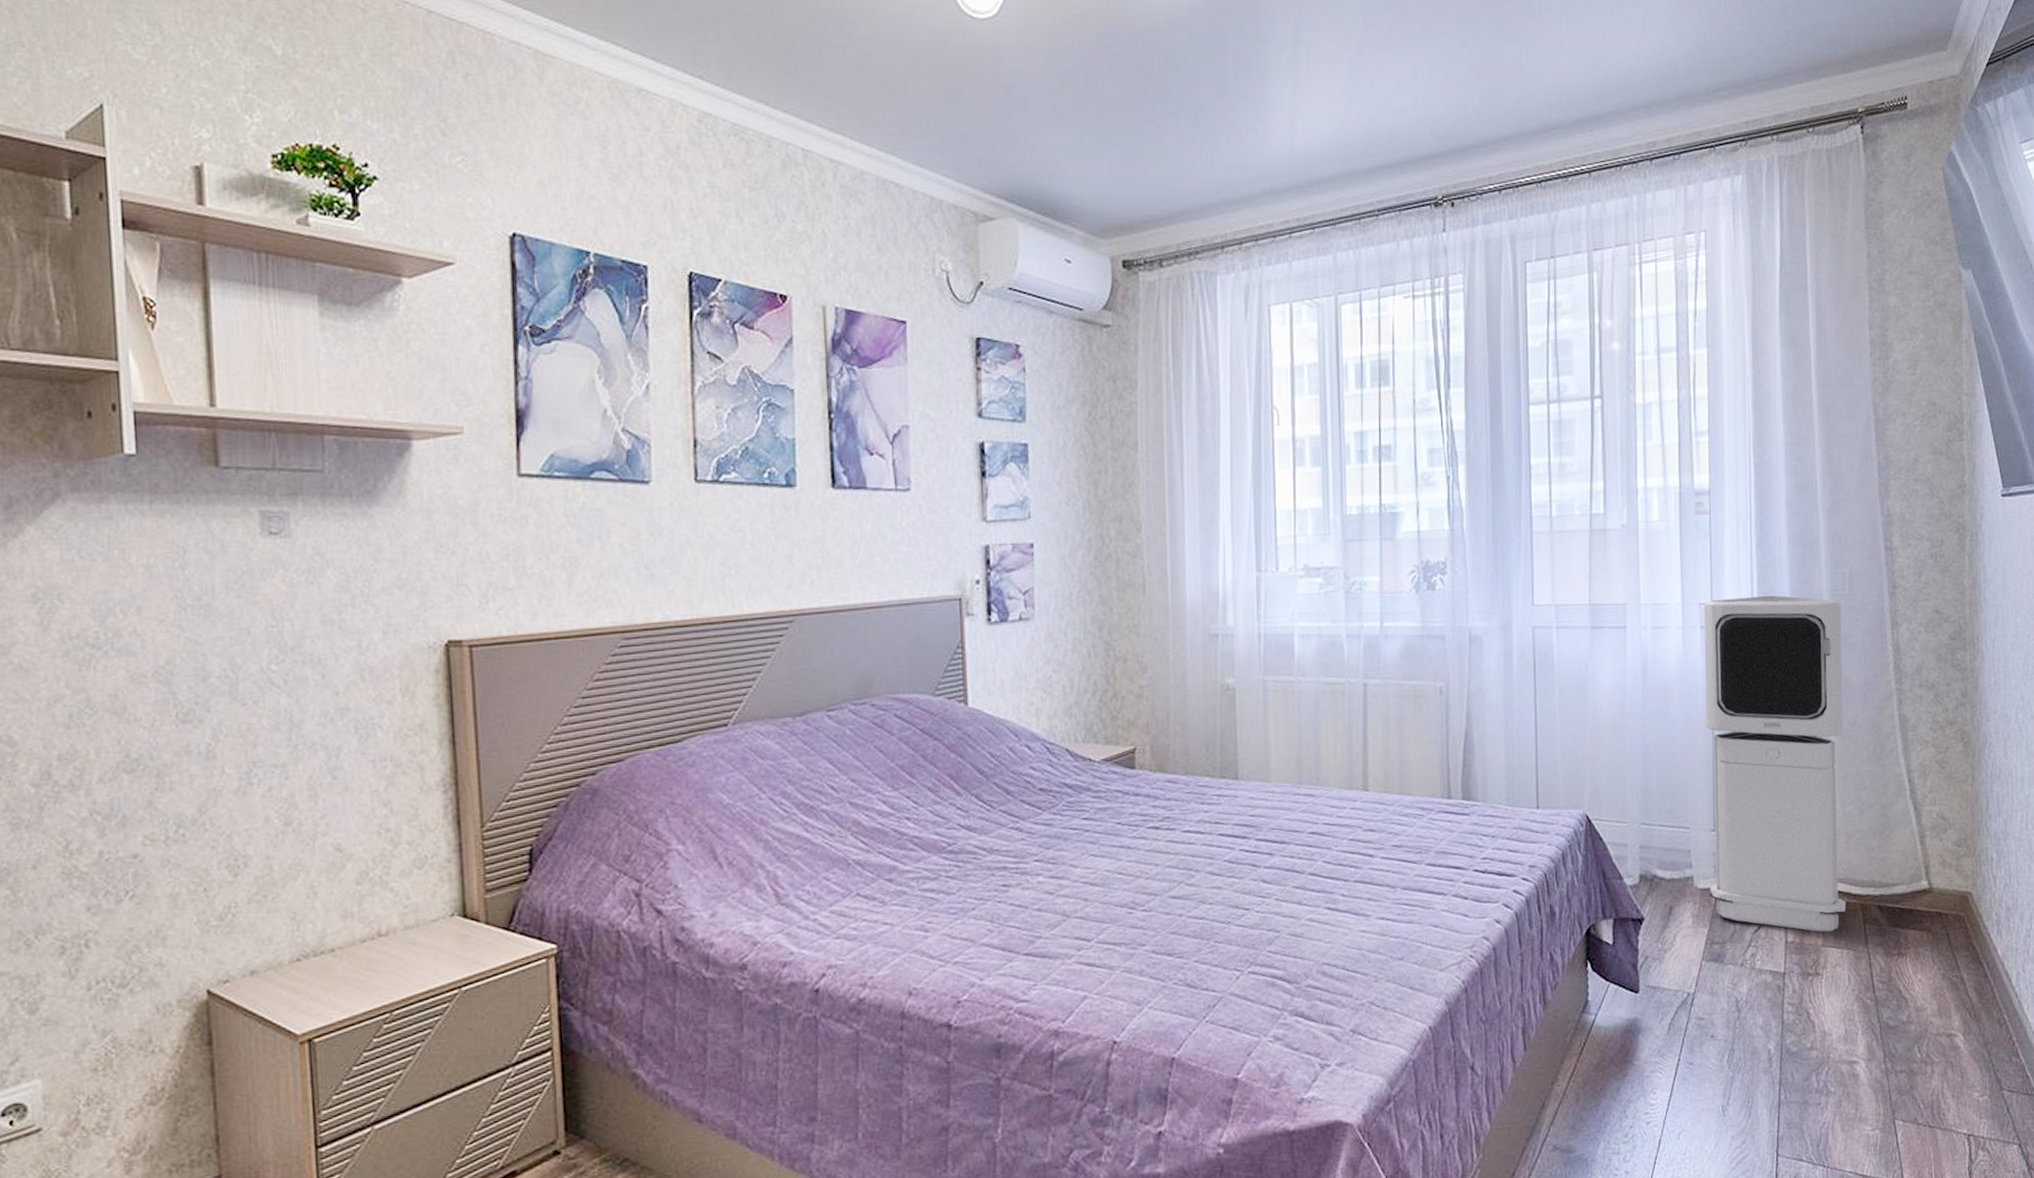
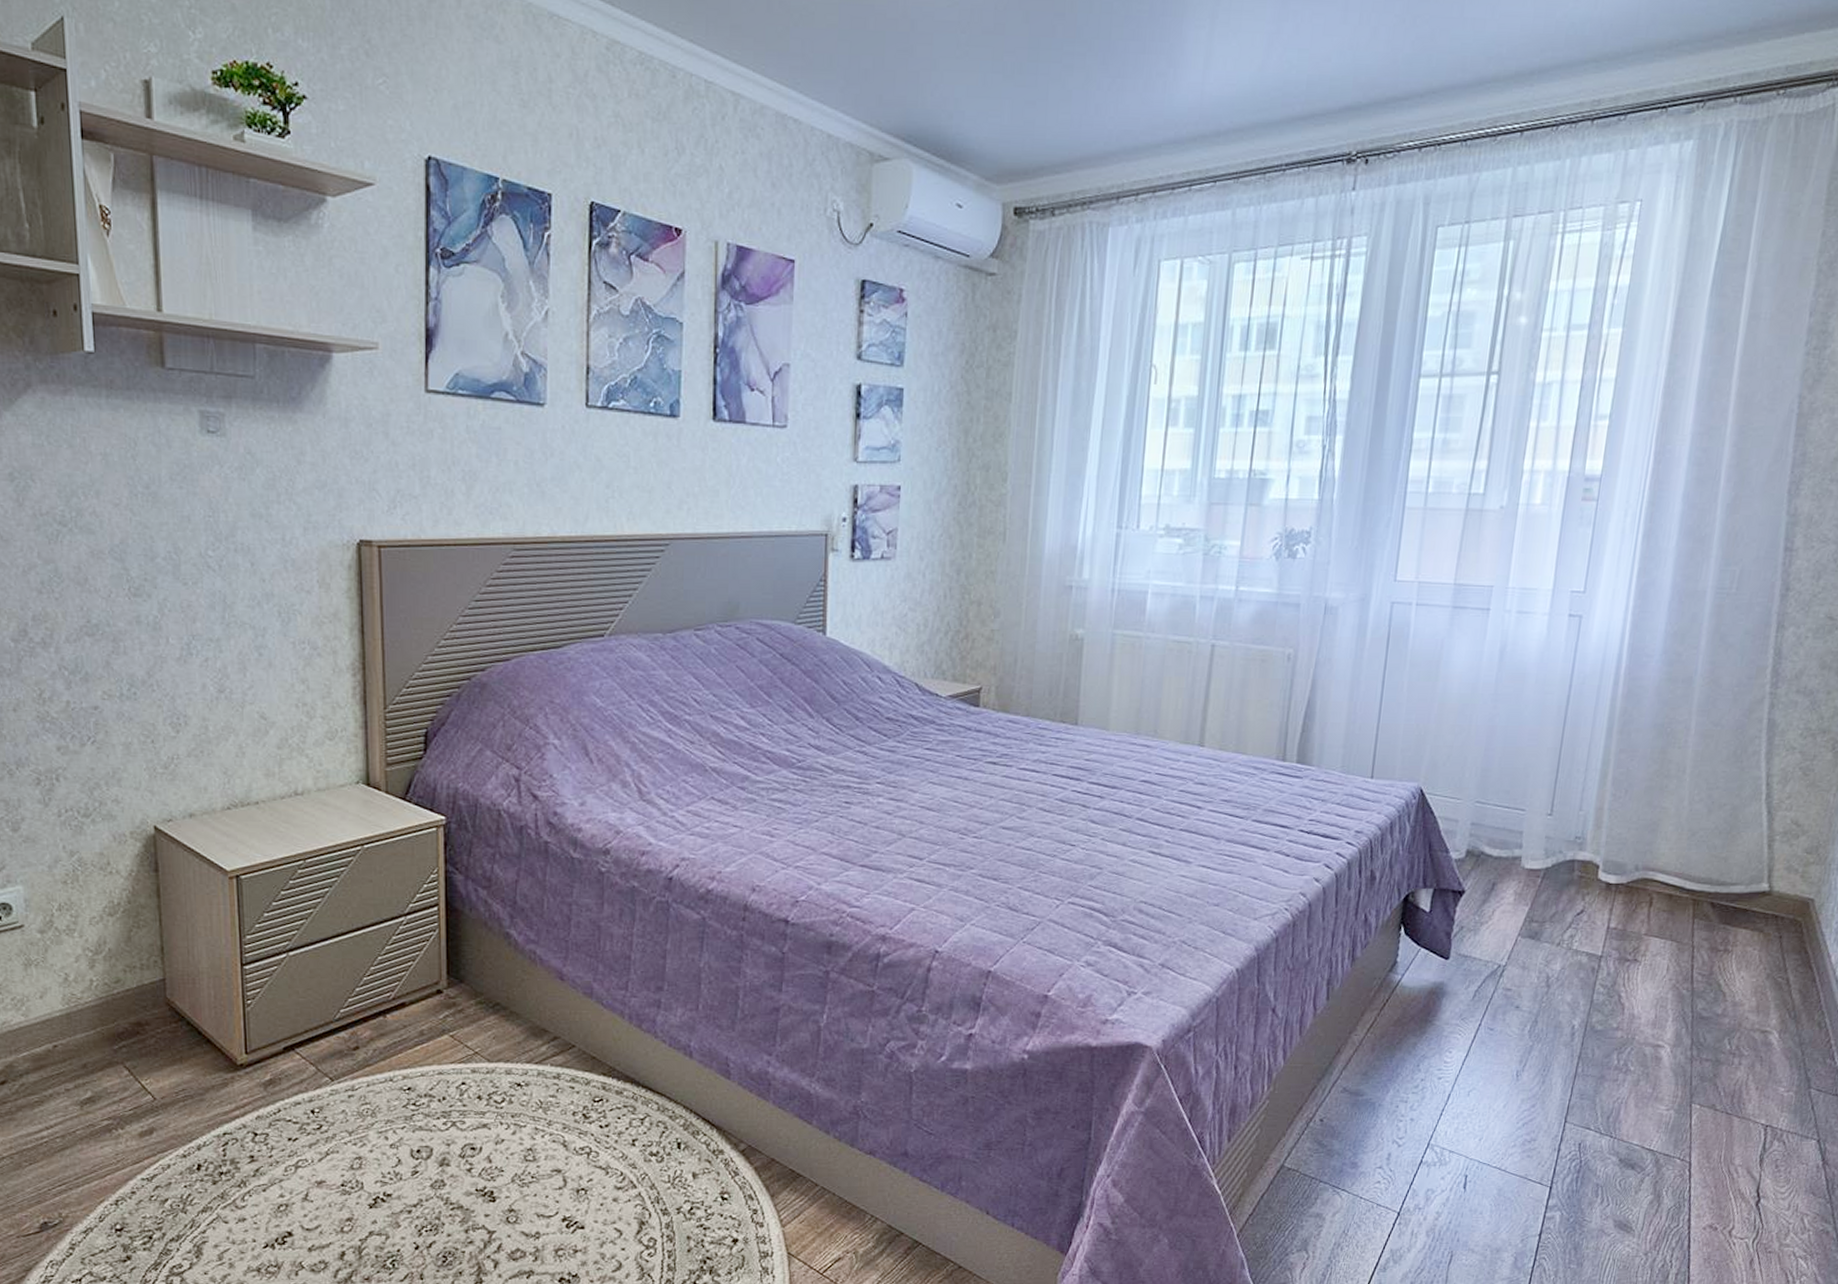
air purifier: present [1703,595,1846,932] -> none [1536,588,1725,923]

